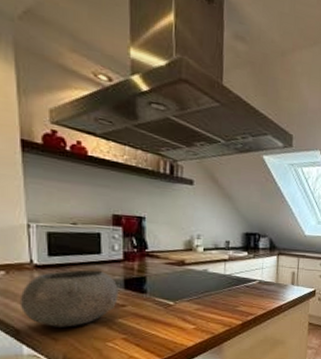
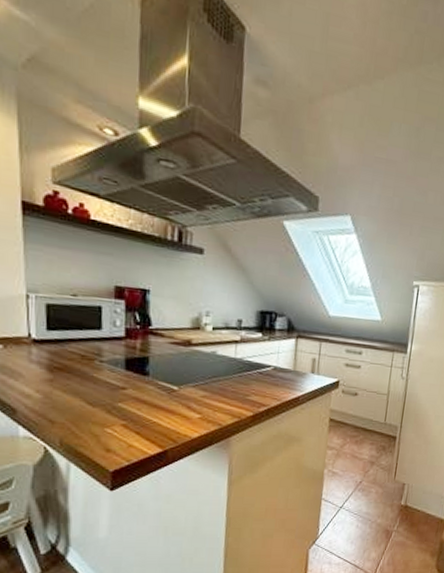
bowl: present [20,269,118,327] -> none [16,346,119,409]

